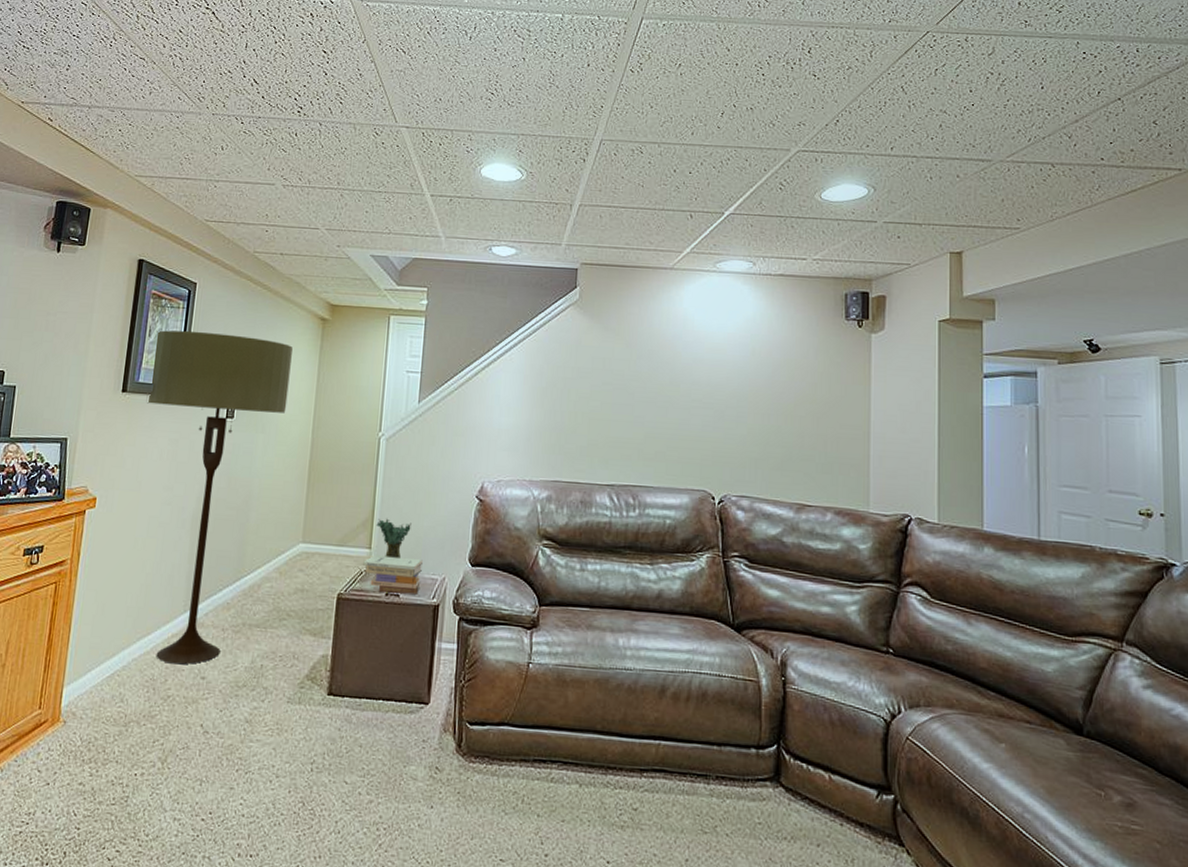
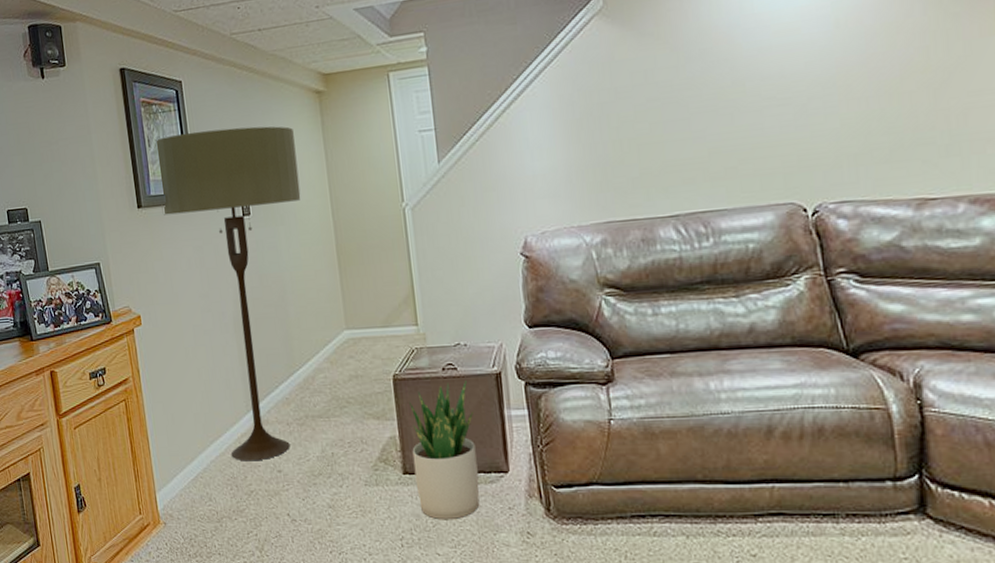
planter: none [338,608,408,748] -> present [409,381,480,520]
books: present [363,555,423,595] -> none [412,328,478,367]
vase: present [376,518,411,558] -> none [418,291,456,332]

